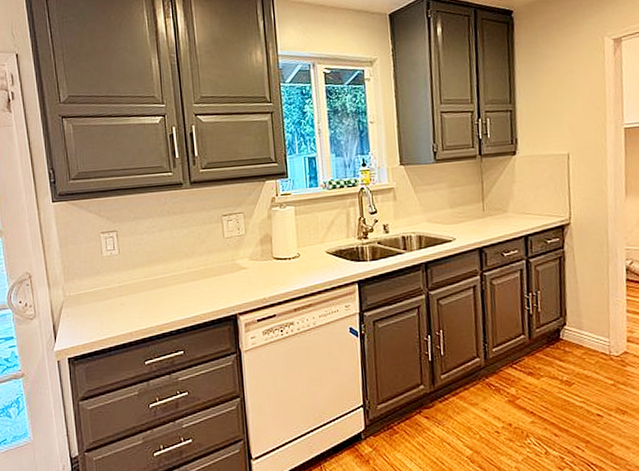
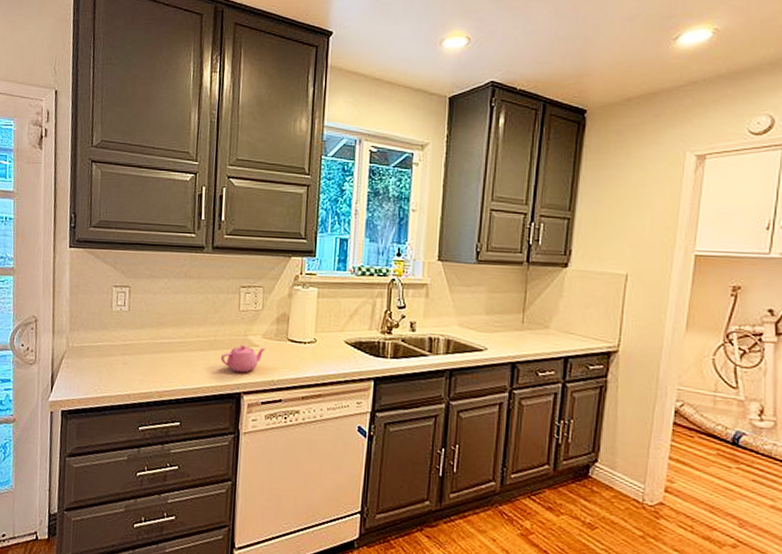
teapot: none [212,268,255,296] -> present [220,344,266,373]

